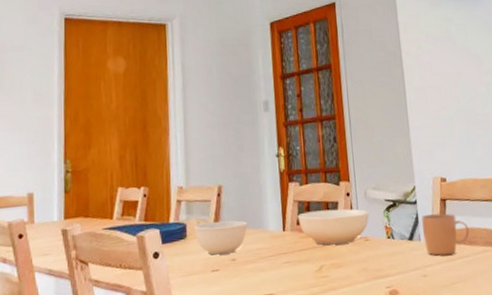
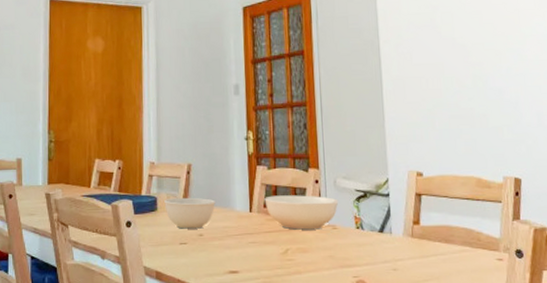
mug: present [421,213,469,256] -> none [393,208,446,251]

